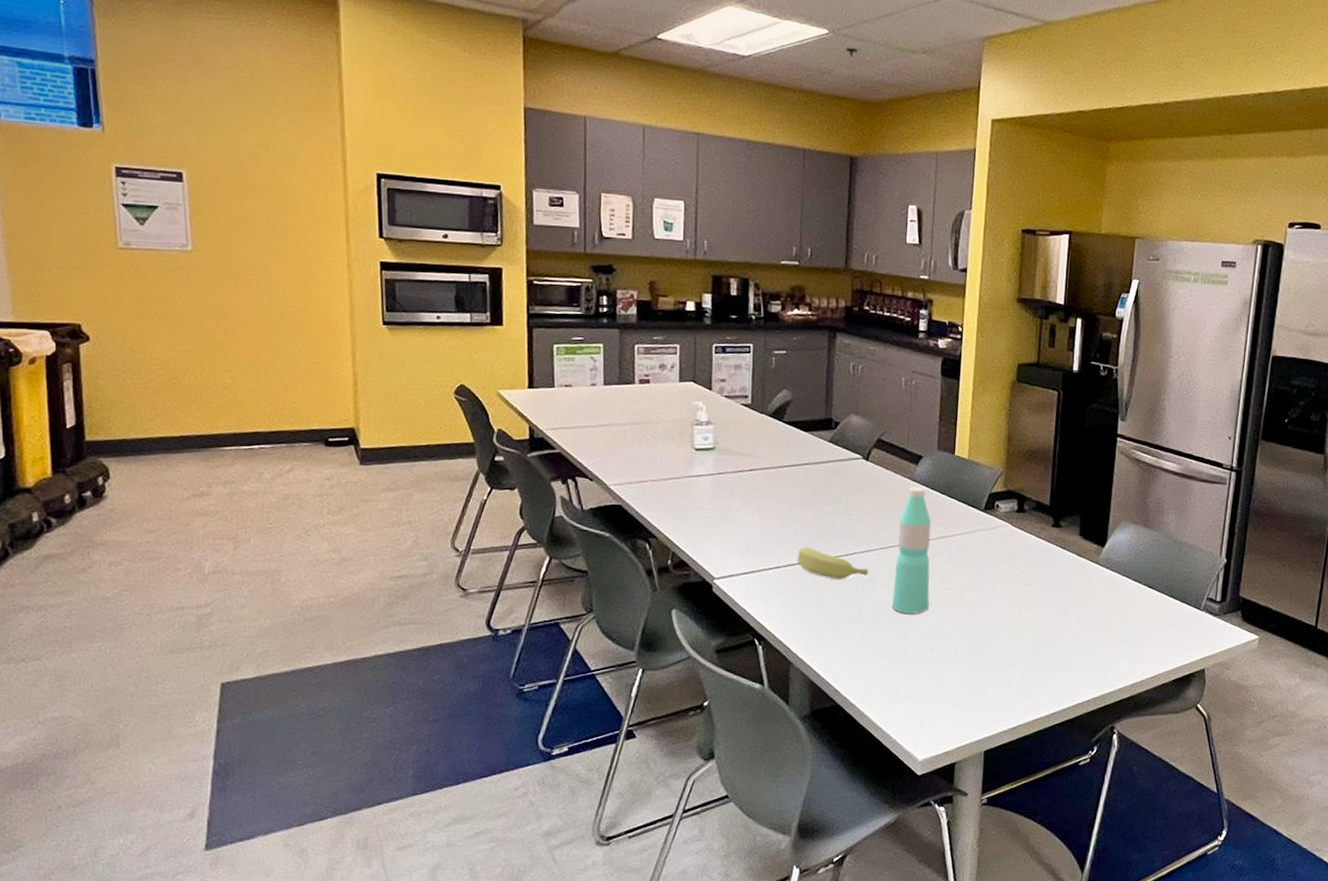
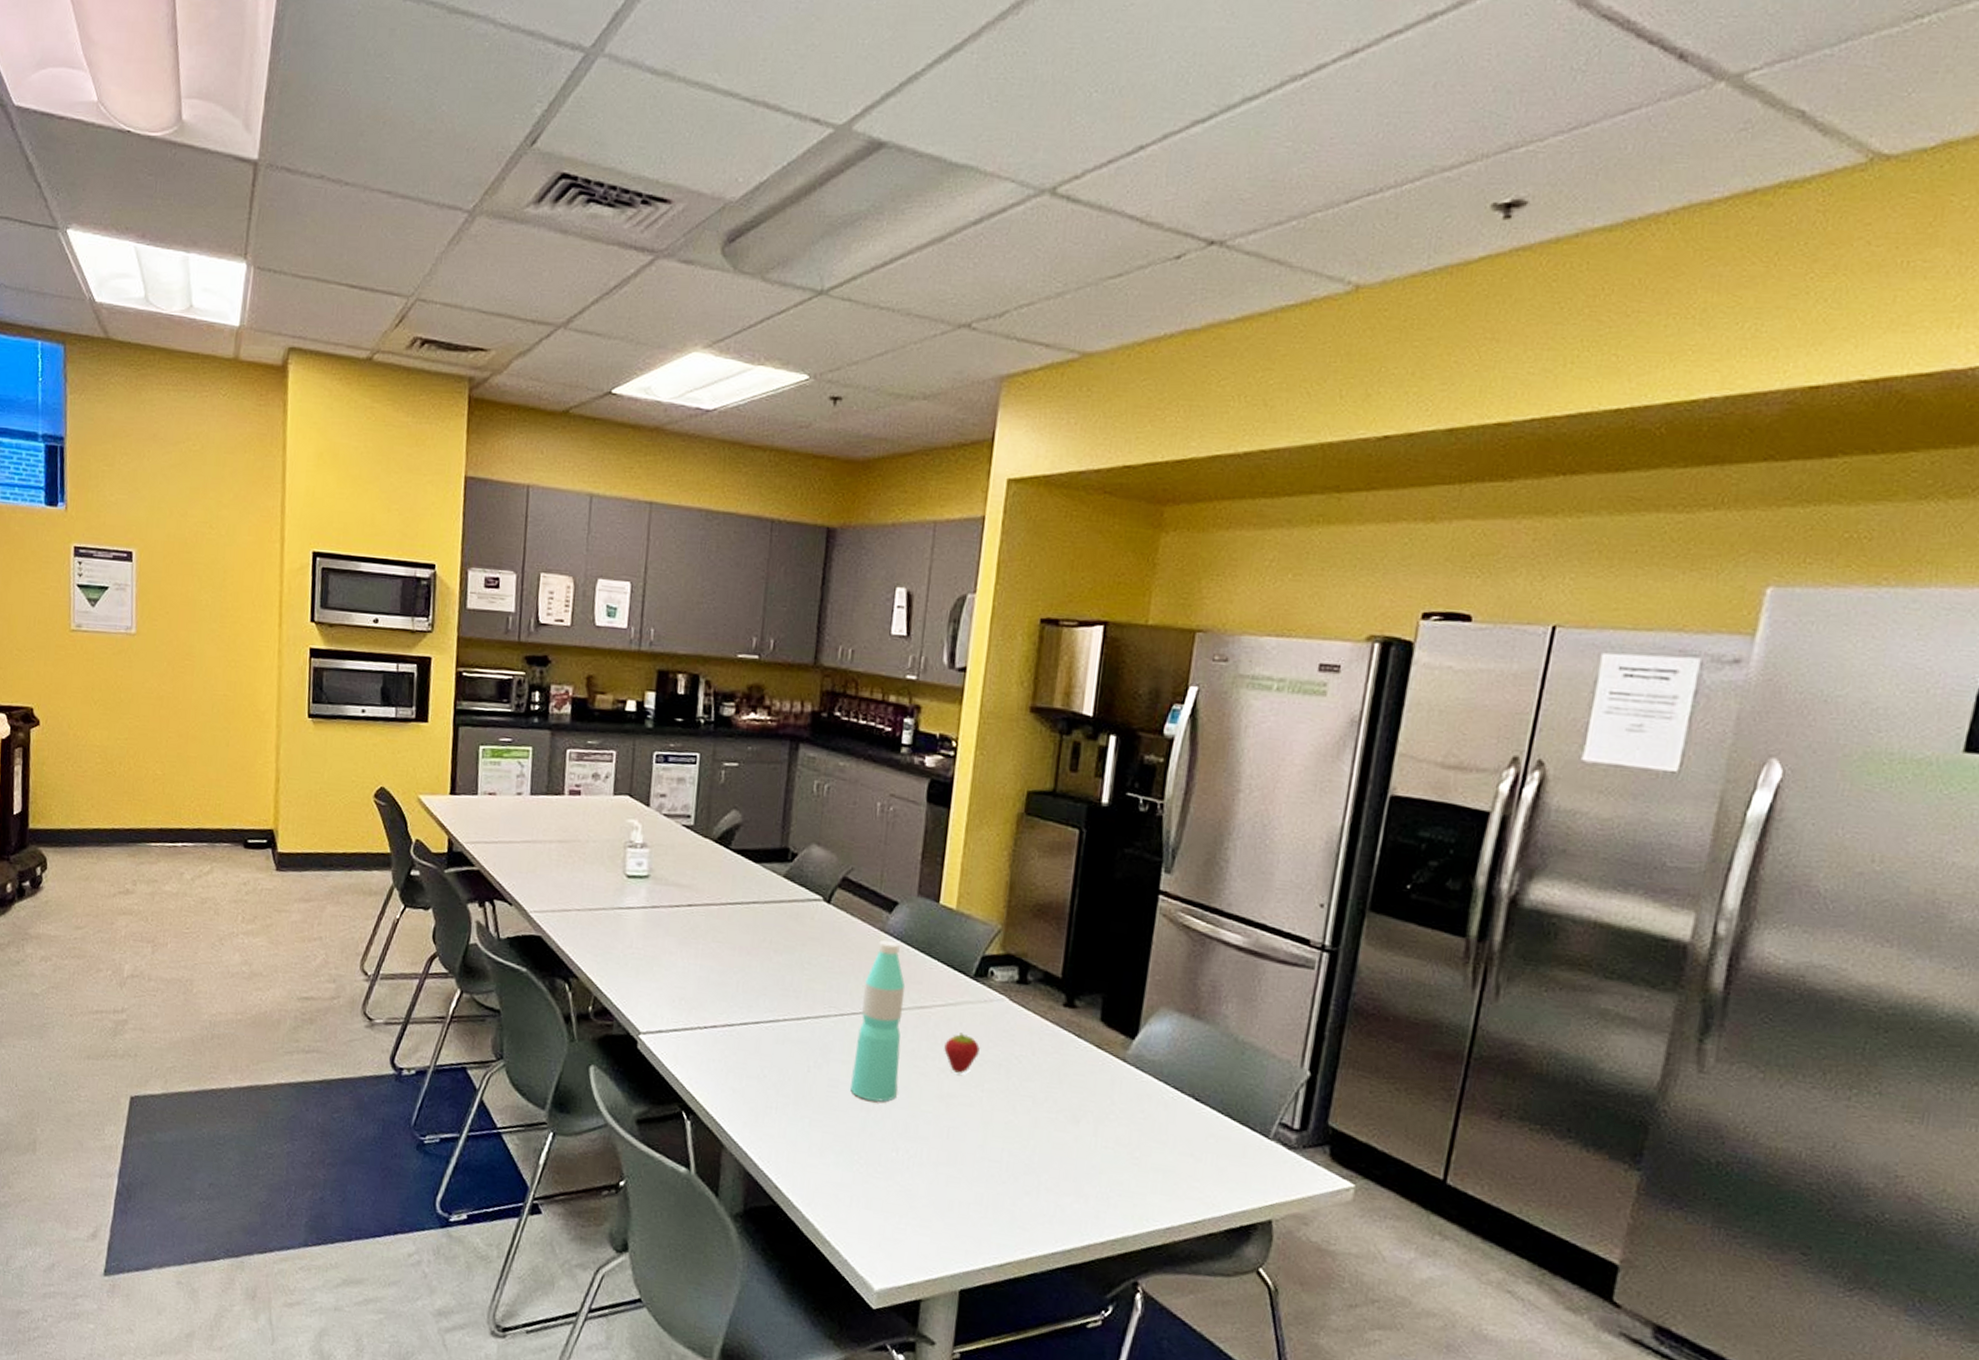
banana: present [797,547,868,580] -> none [737,1004,823,1050]
fruit: none [964,554,991,586] -> present [944,1033,980,1074]

